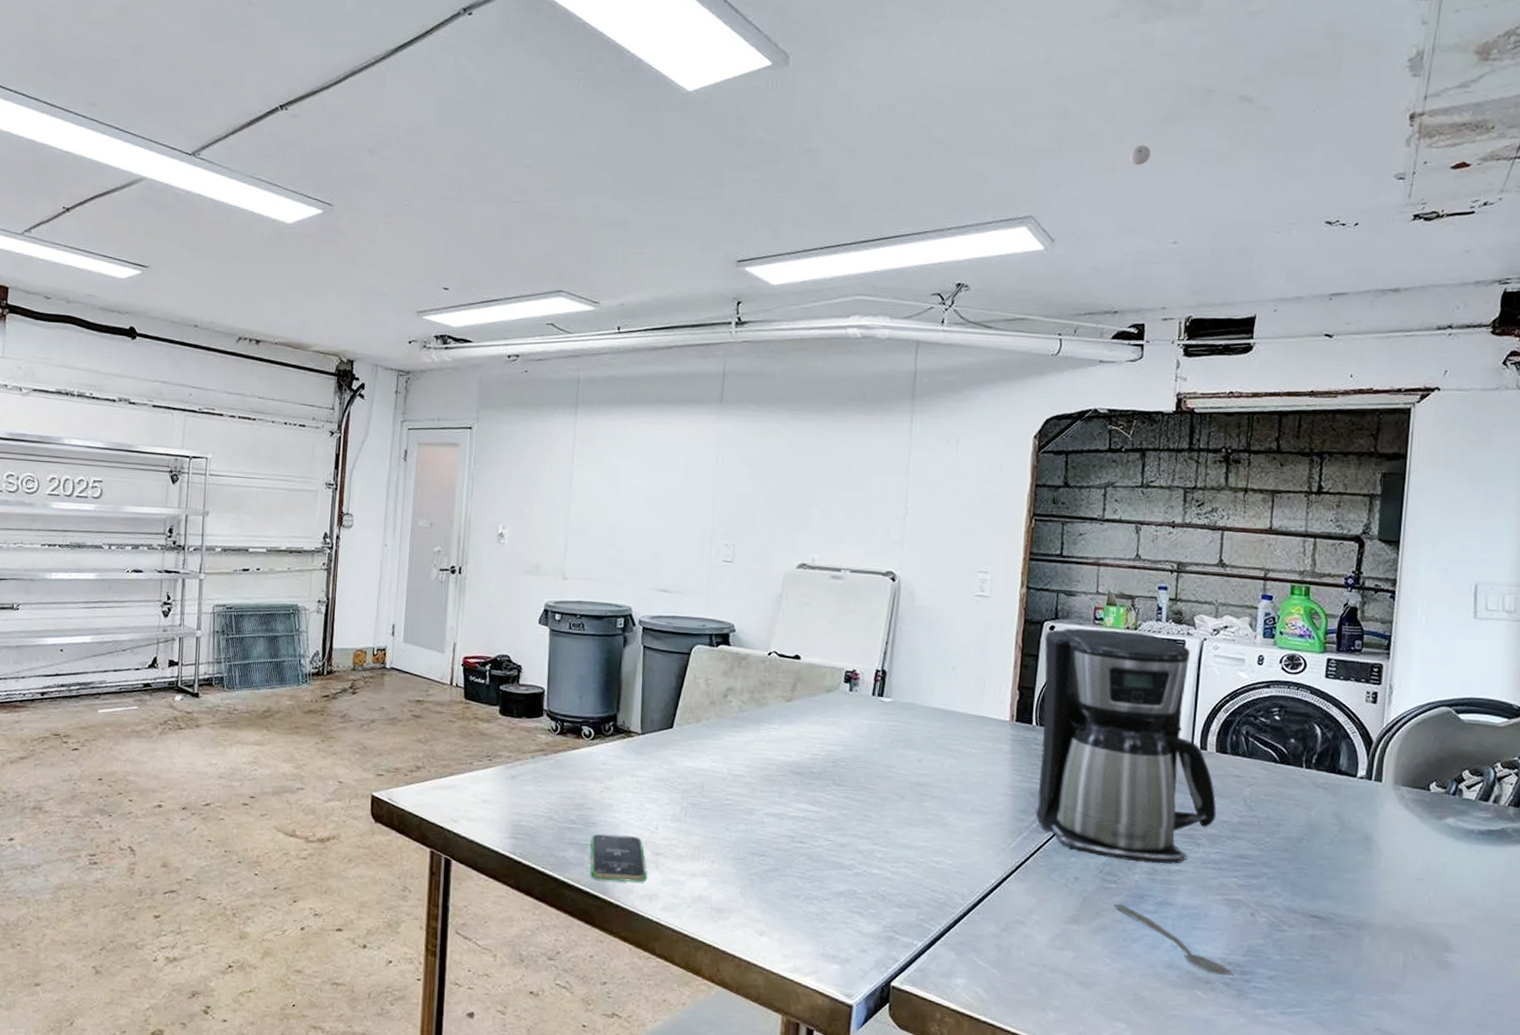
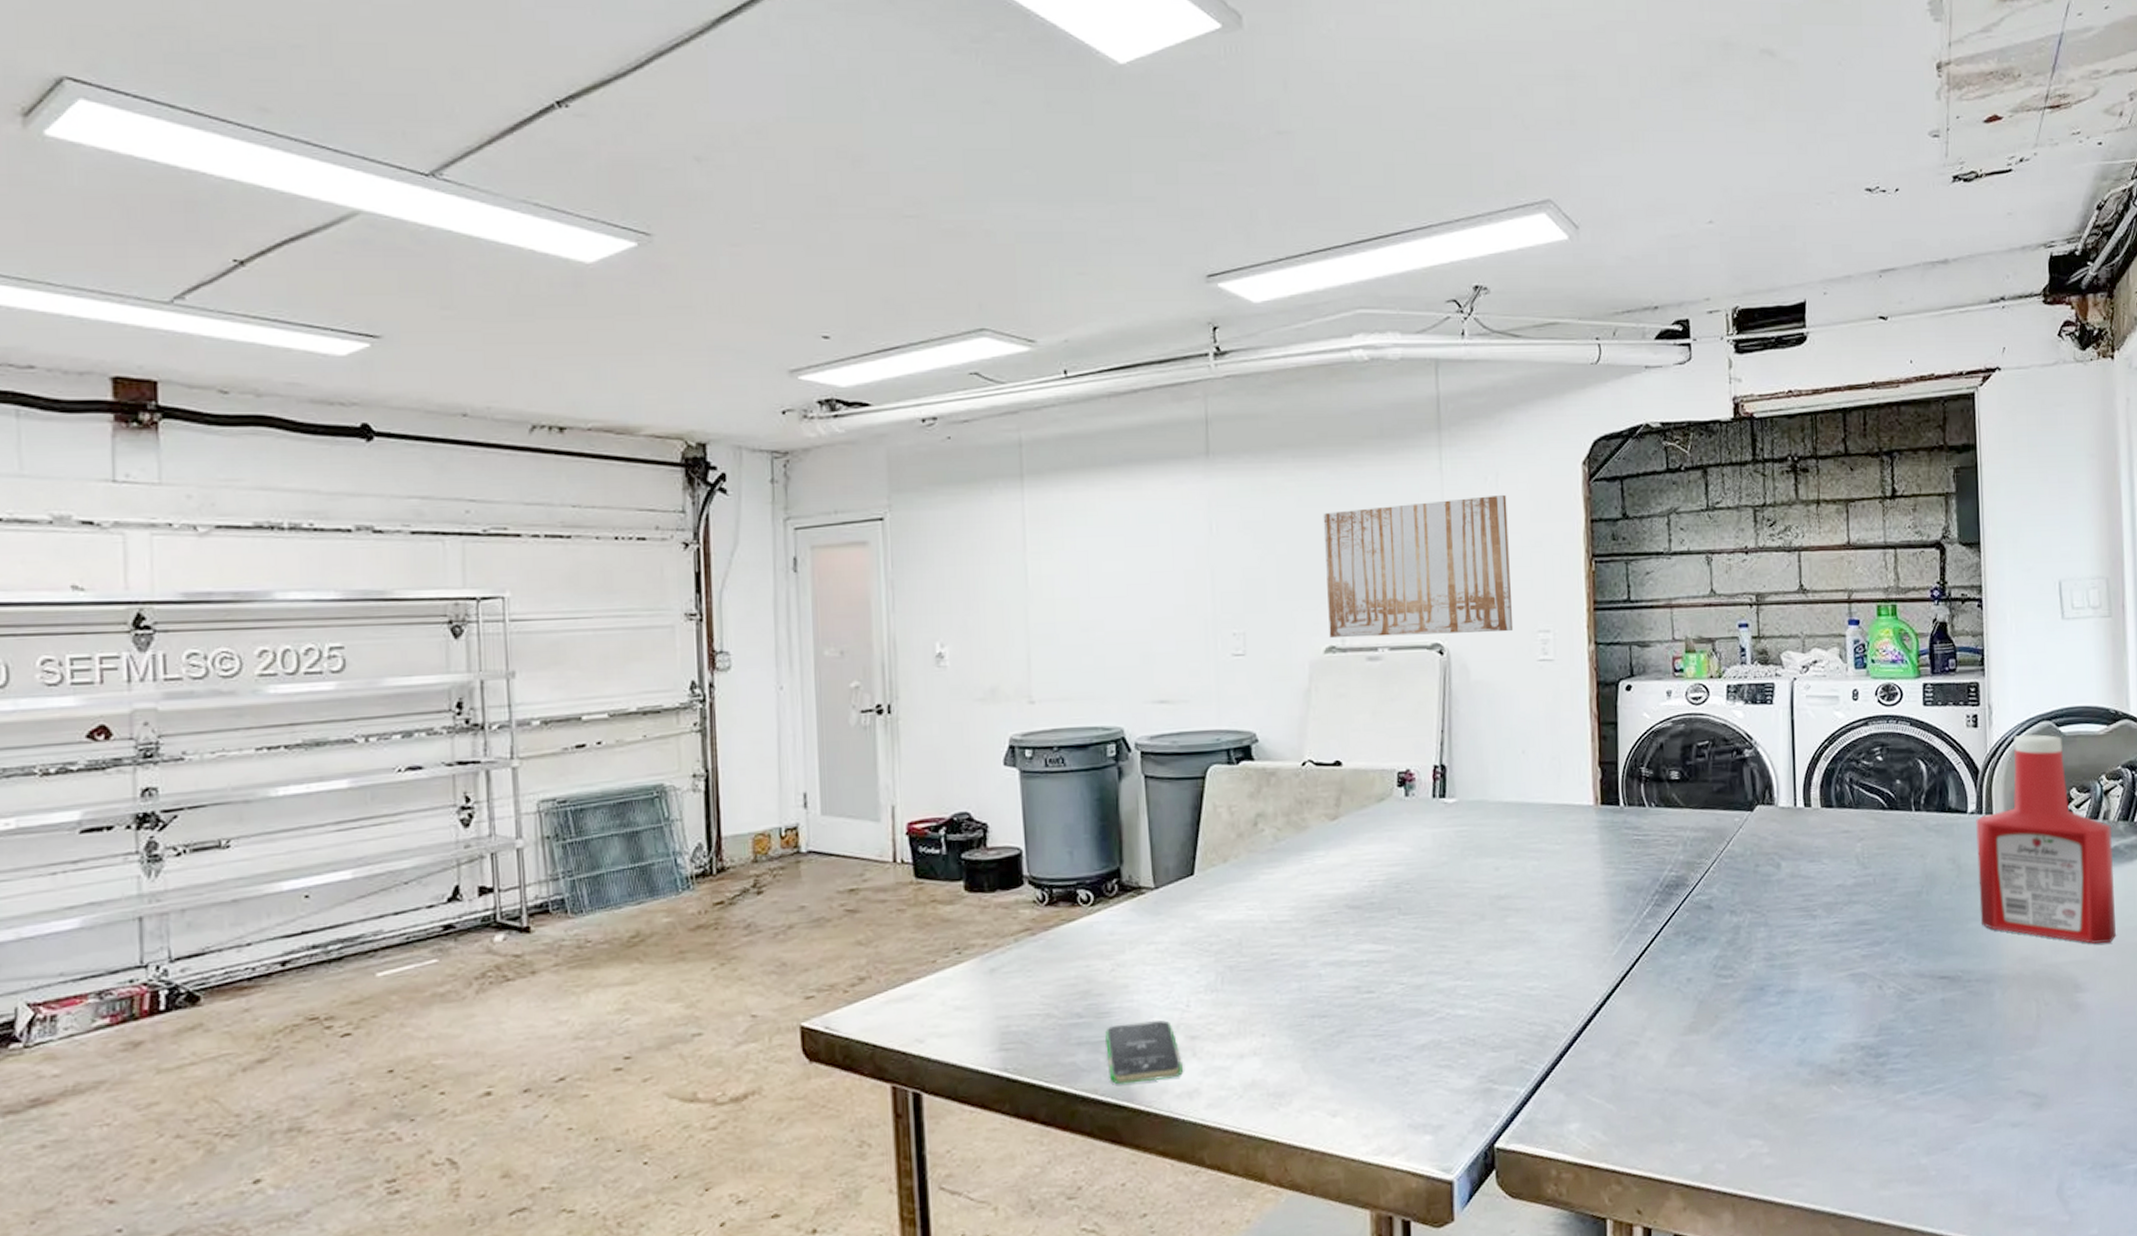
wall art: none [802,456,964,569] -> present [1323,494,1514,639]
coffee maker: present [1036,628,1216,865] -> none [1621,680,1829,949]
spoon: present [1114,903,1234,976] -> none [1733,1000,1869,1063]
eyeball: present [1129,145,1151,166] -> none [1650,110,1673,134]
ketchup bottle: none [1357,716,1501,914] -> present [1976,734,2116,944]

